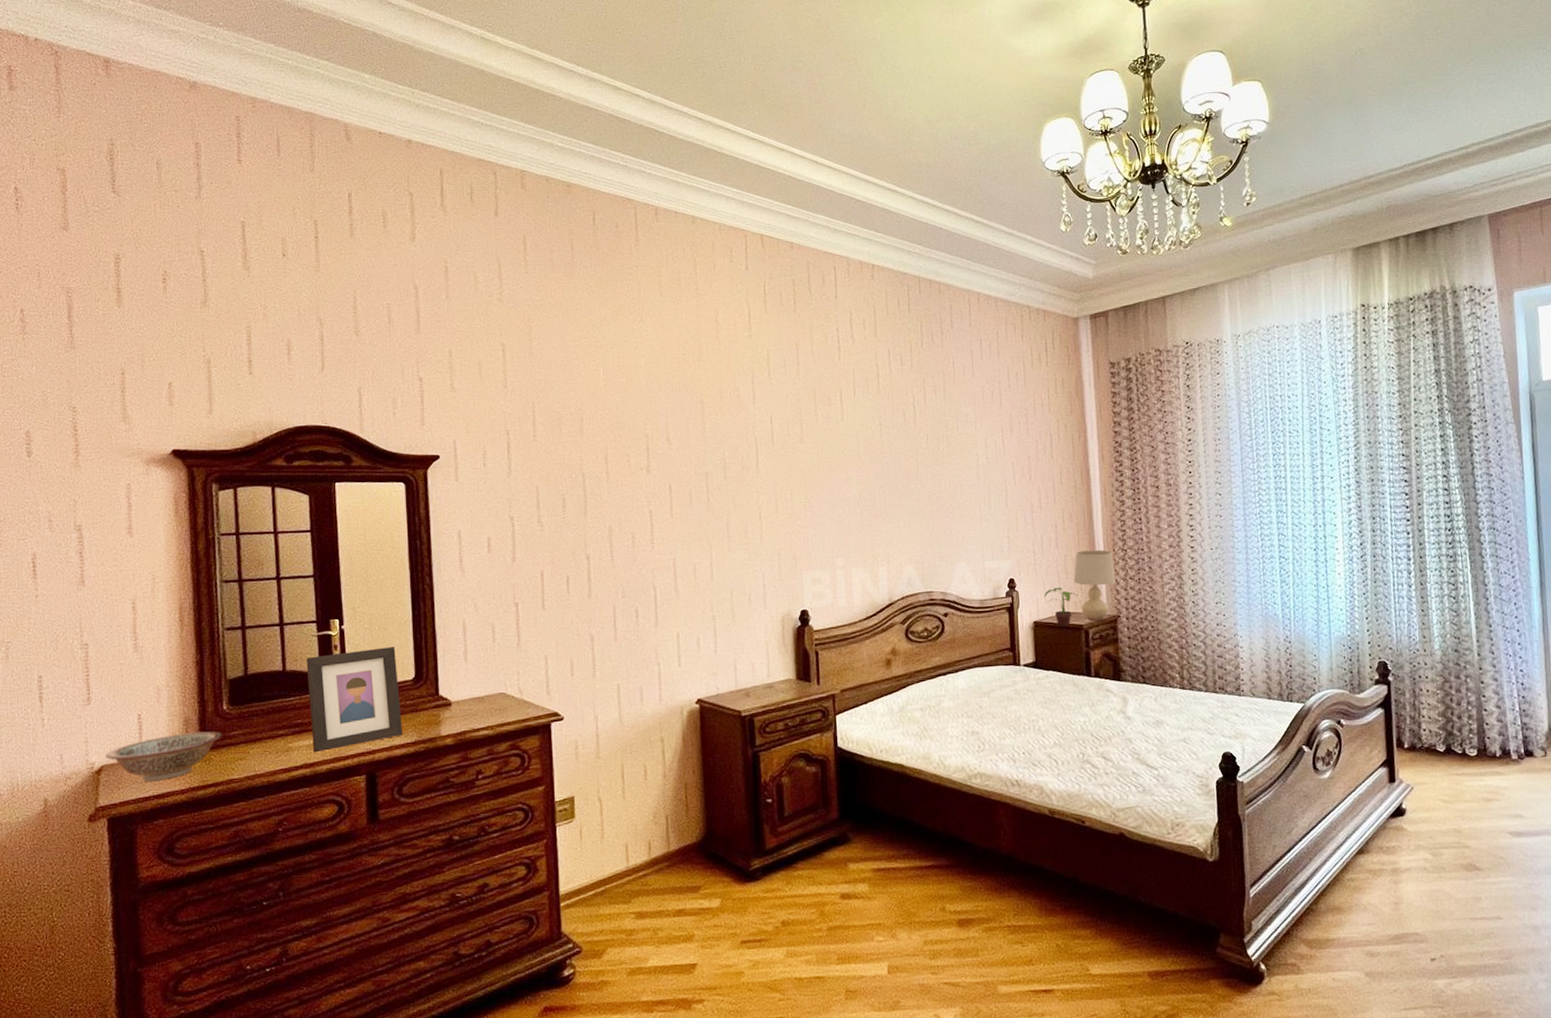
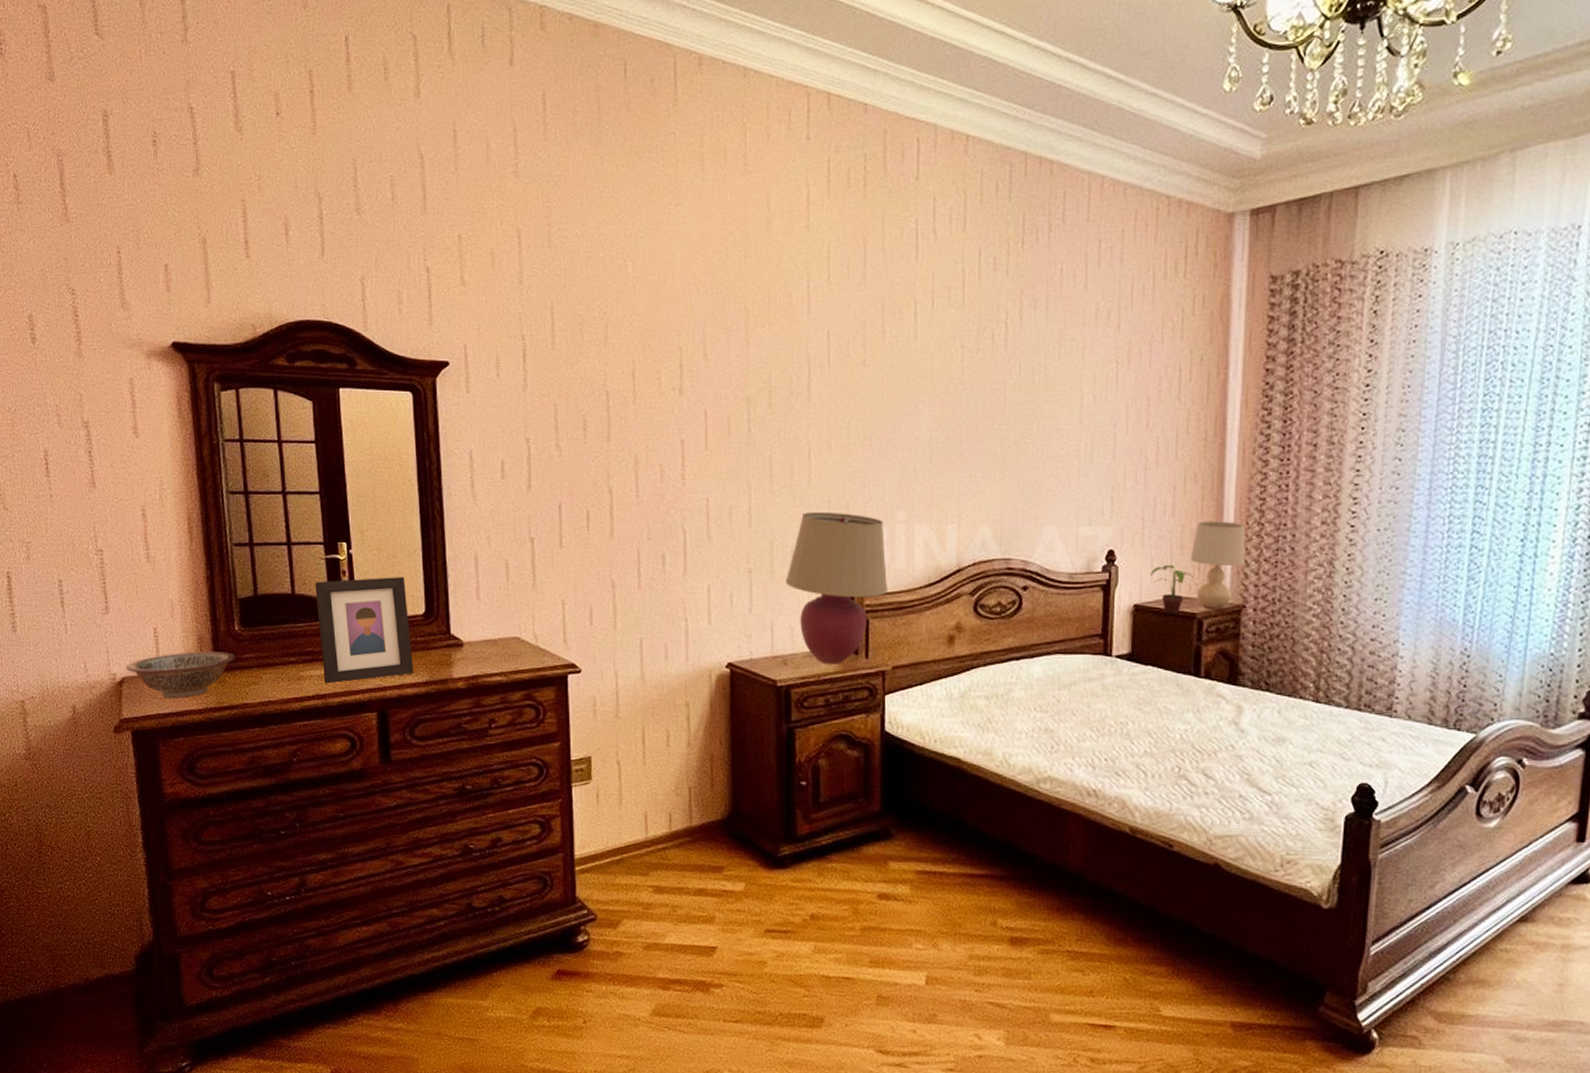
table lamp: none [745,563,833,693] -> present [785,512,888,664]

